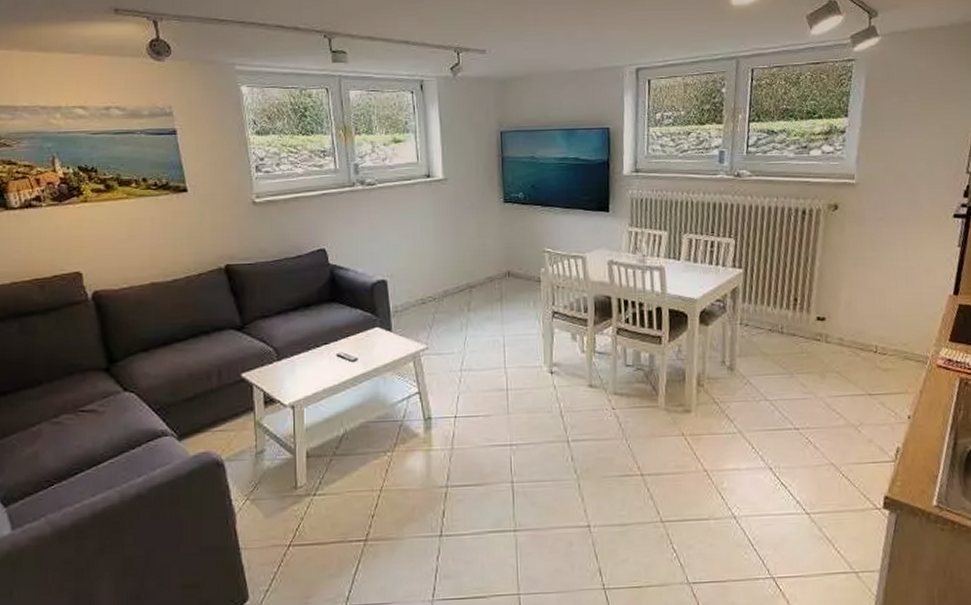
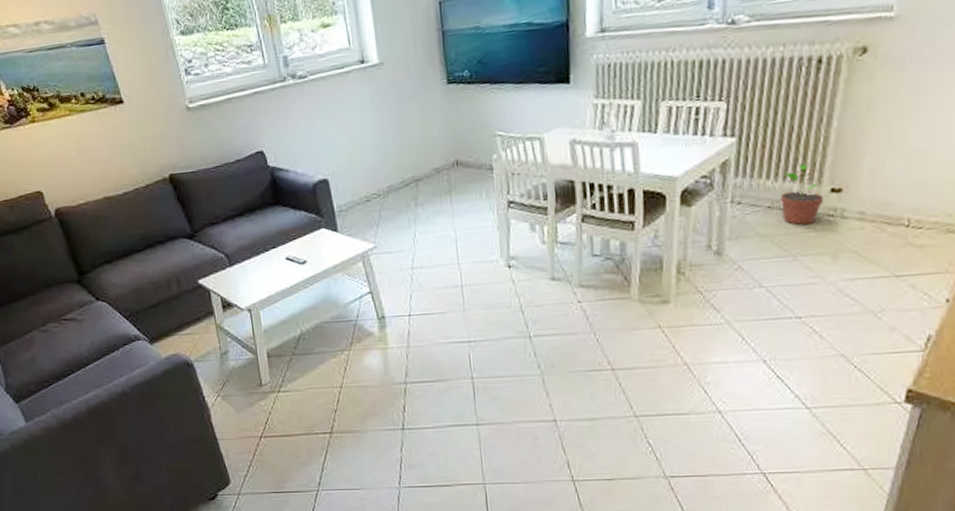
potted plant: none [779,293,812,346] -> present [781,162,824,225]

